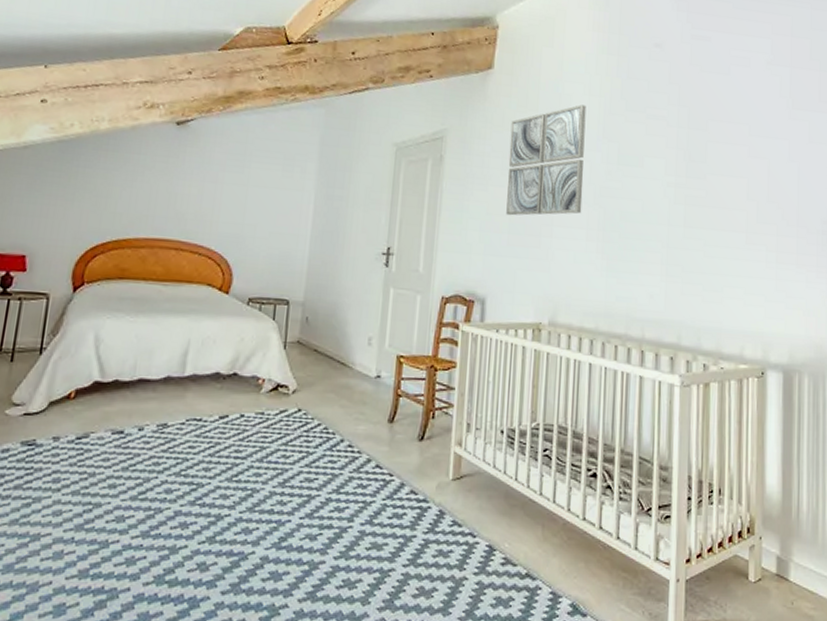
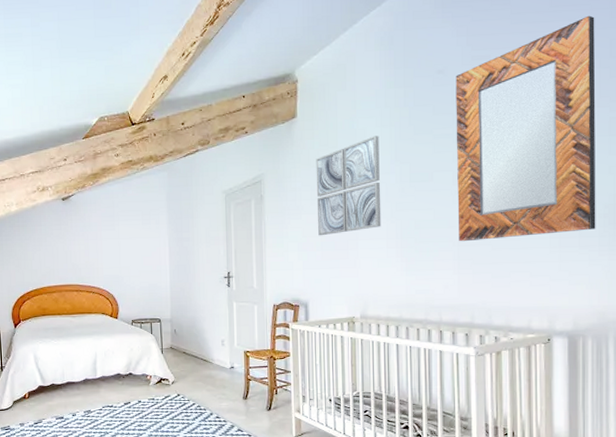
home mirror: none [668,14,815,247] -> present [456,15,596,242]

